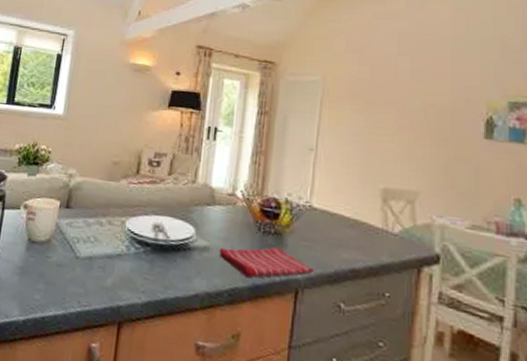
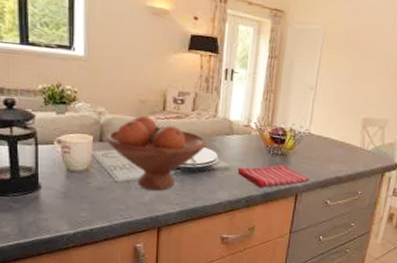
fruit bowl: none [72,179,184,273] -> present [105,115,207,191]

